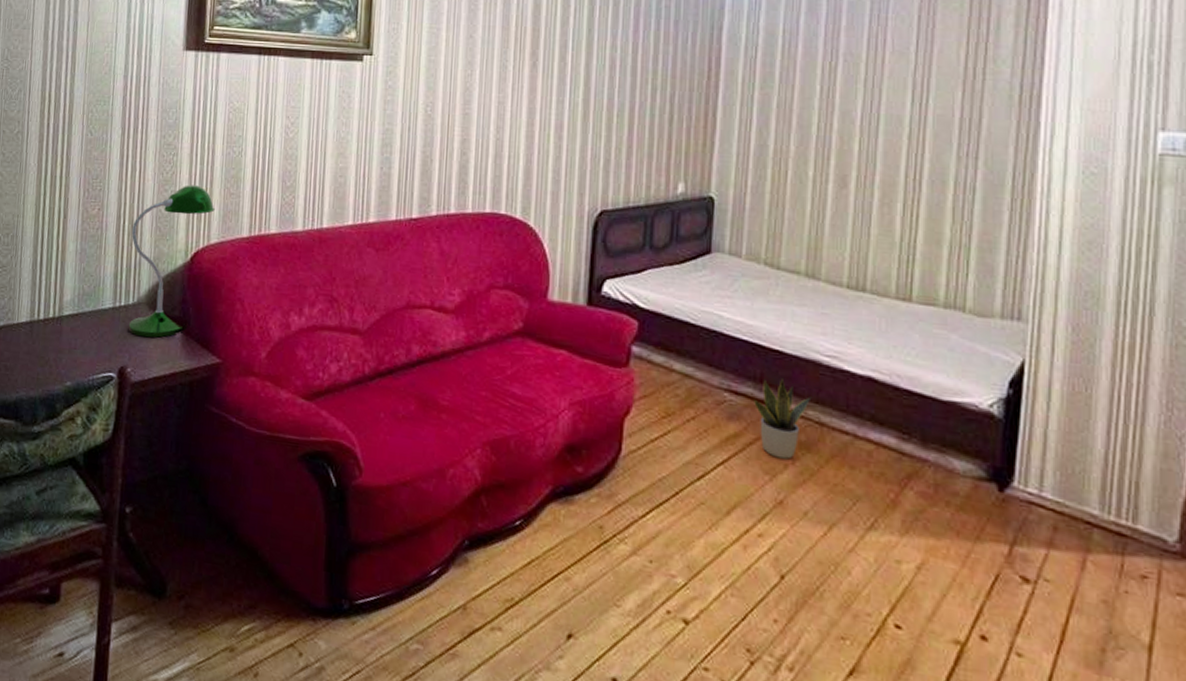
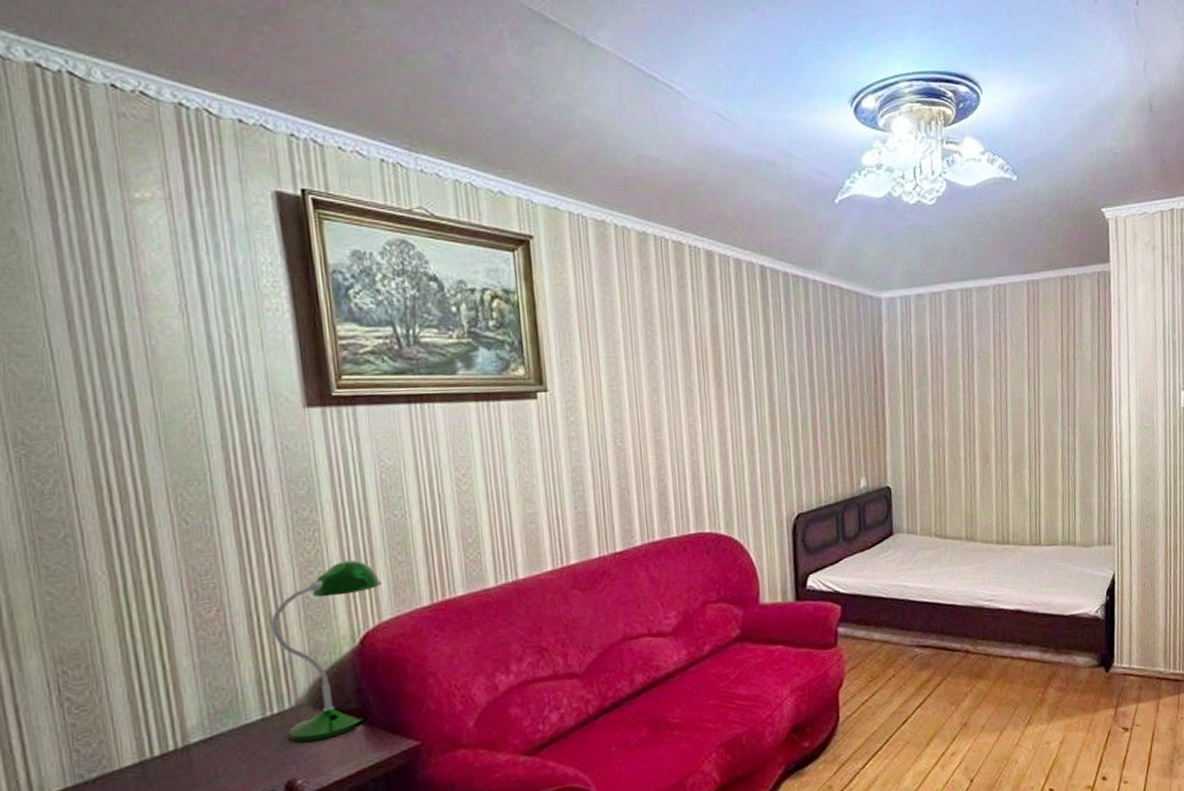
potted plant: present [754,377,812,460] -> none [938,625,980,690]

